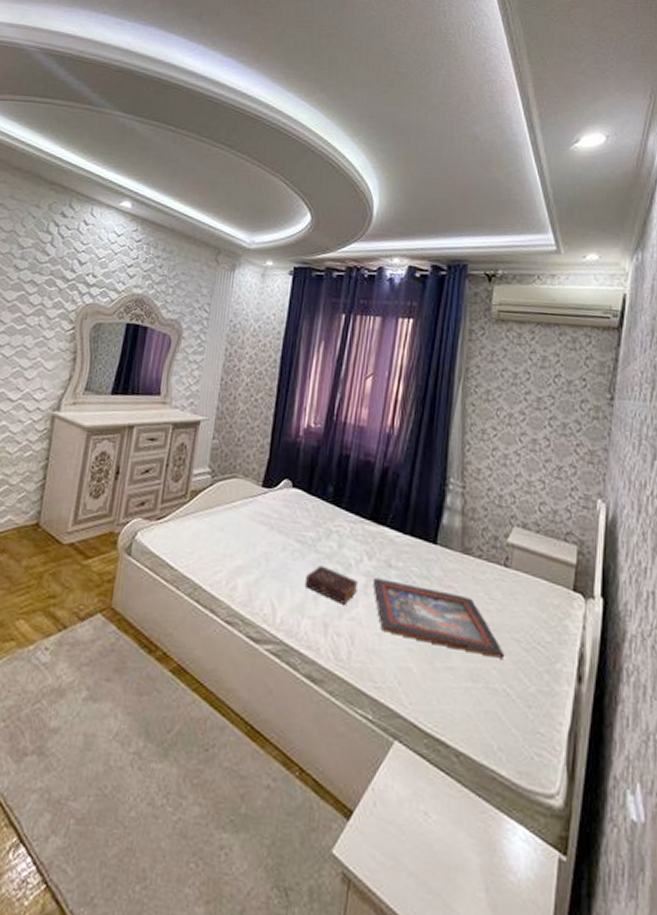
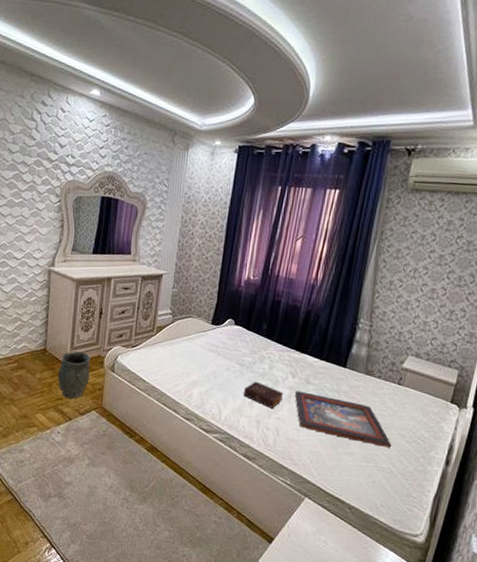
vase: none [51,525,100,596] -> present [57,351,91,399]

